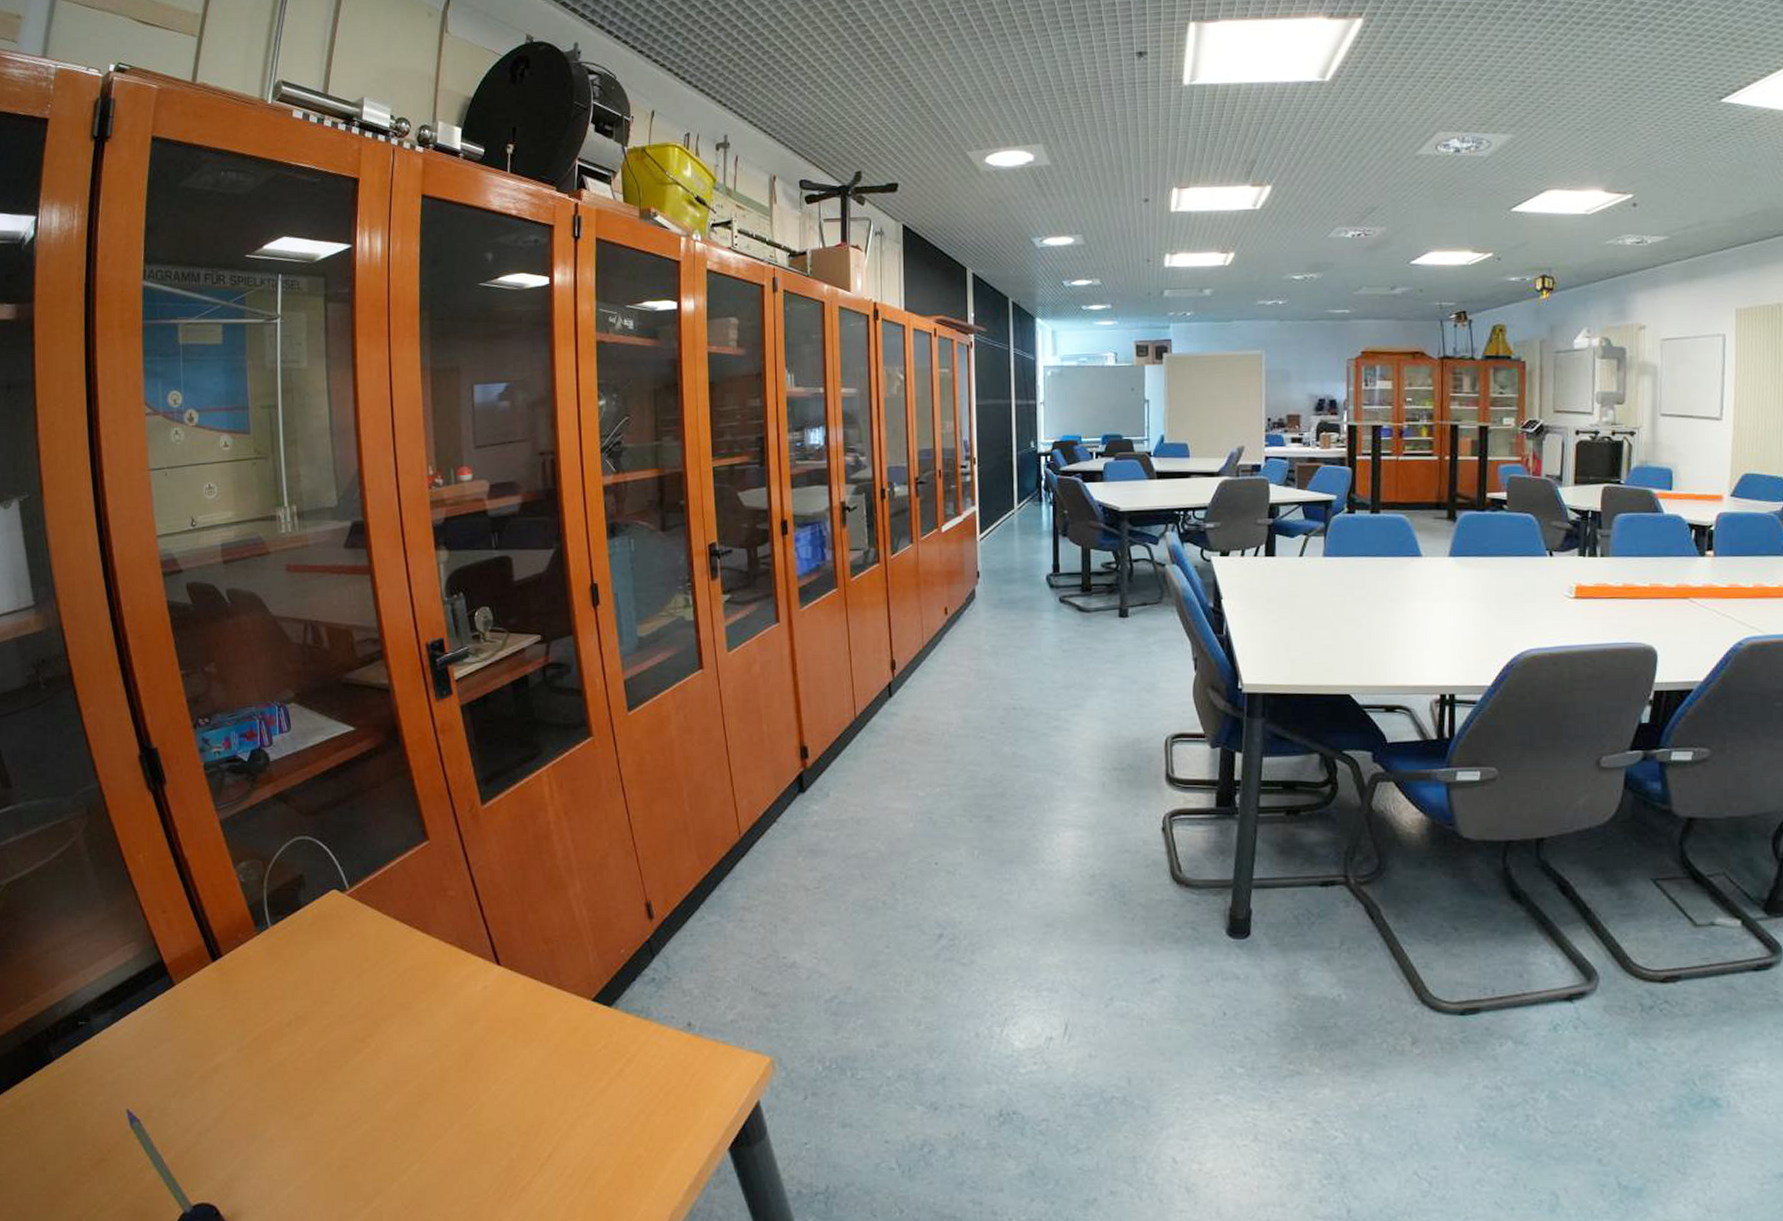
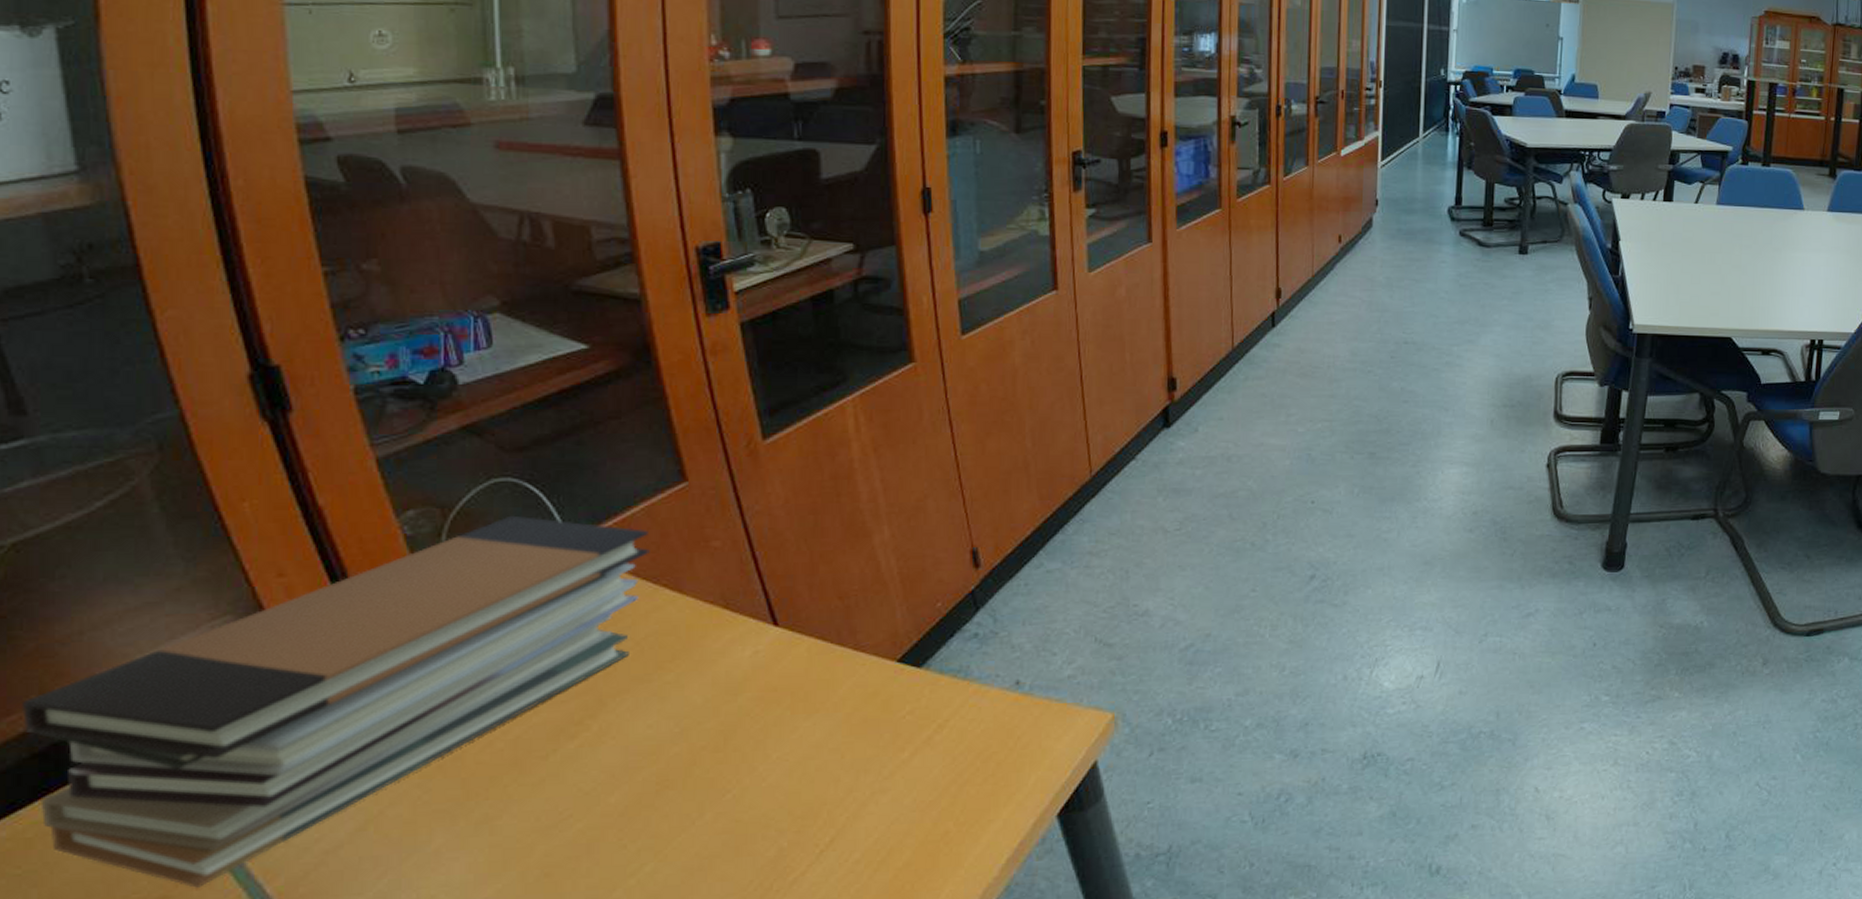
book stack: none [16,867,405,1154] -> present [22,515,650,888]

